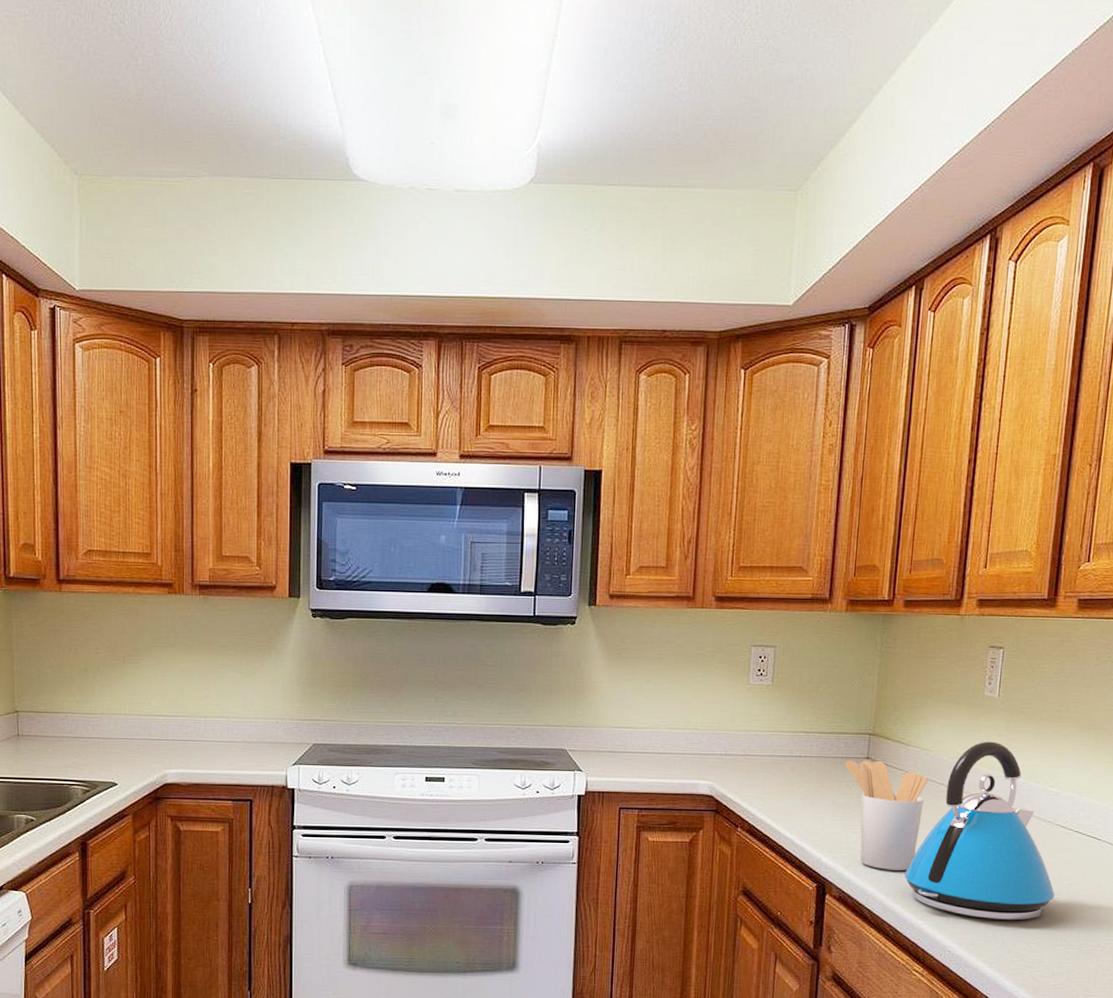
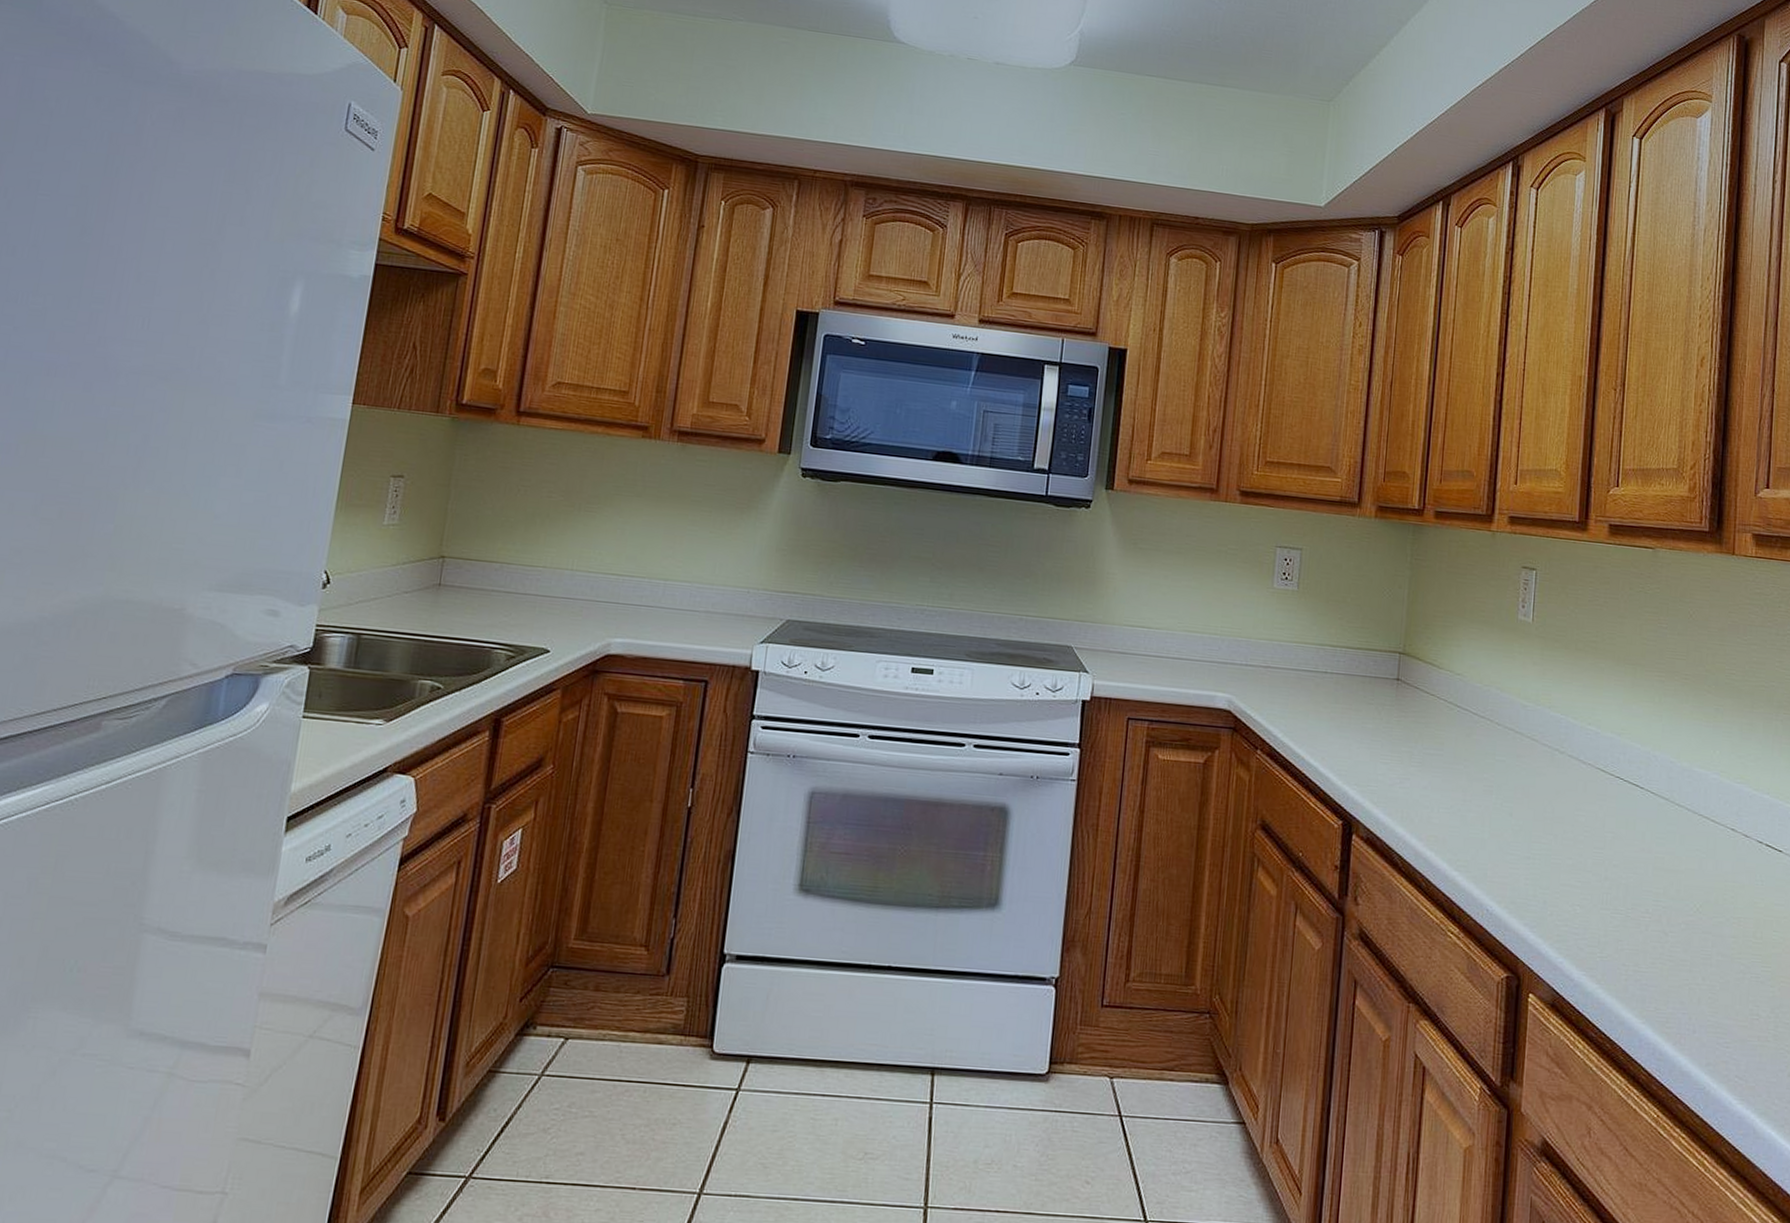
utensil holder: present [845,760,928,871] -> none [1374,681,1461,811]
kettle: present [904,741,1055,921] -> none [1437,669,1599,878]

